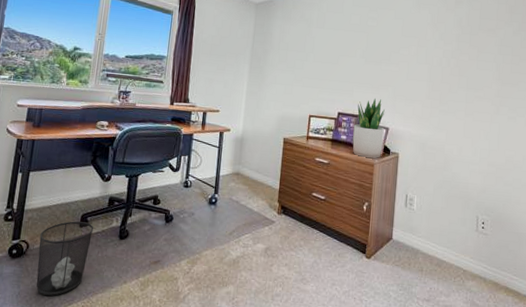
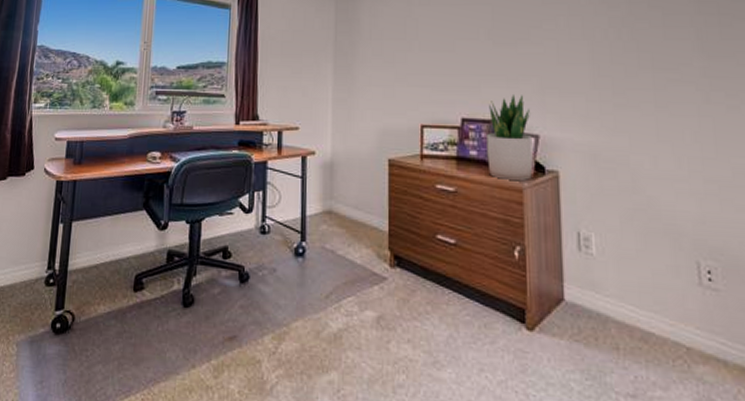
waste bin: present [36,221,94,297] -> none [85,284,151,386]

